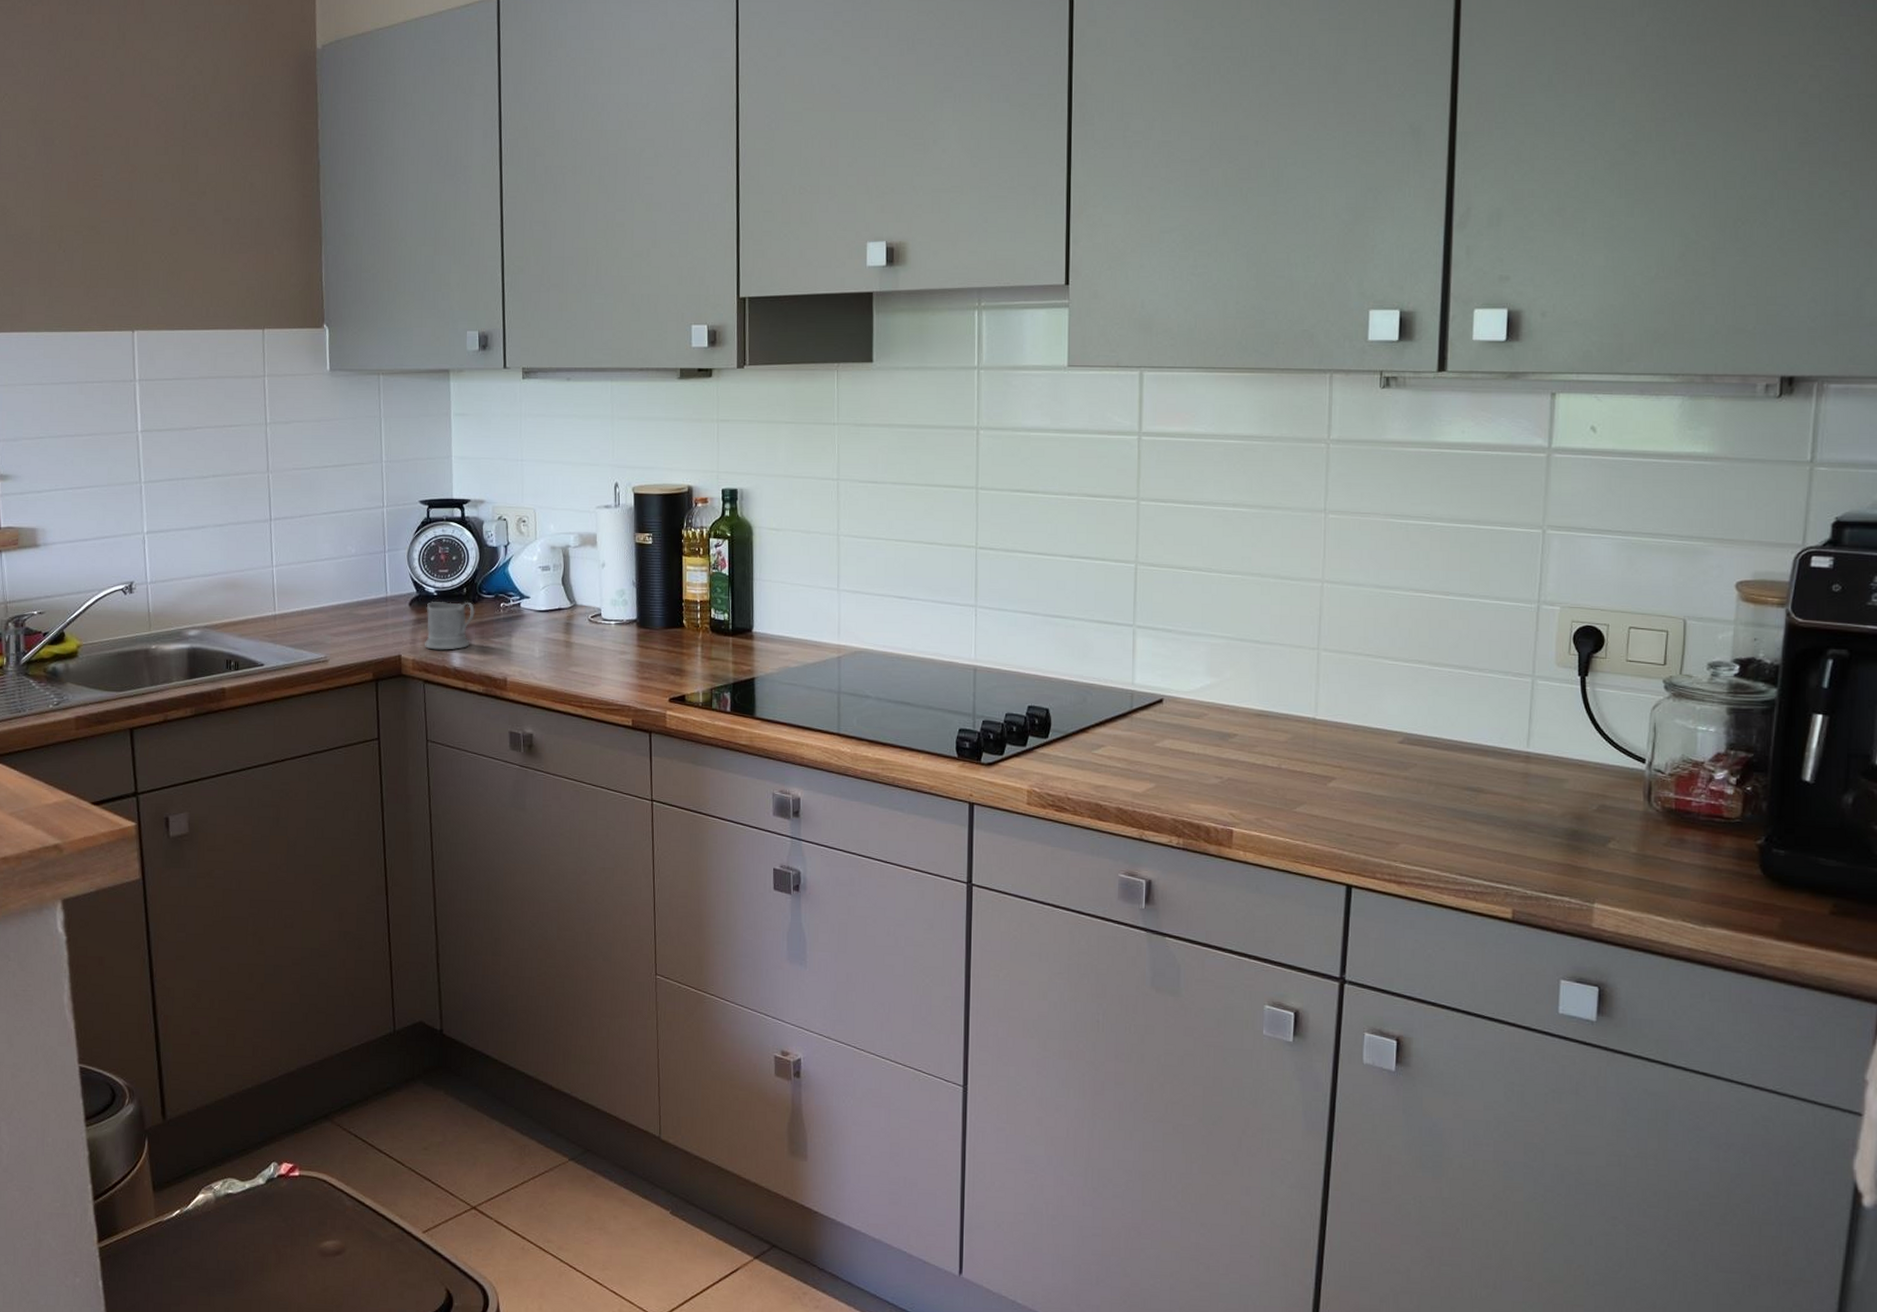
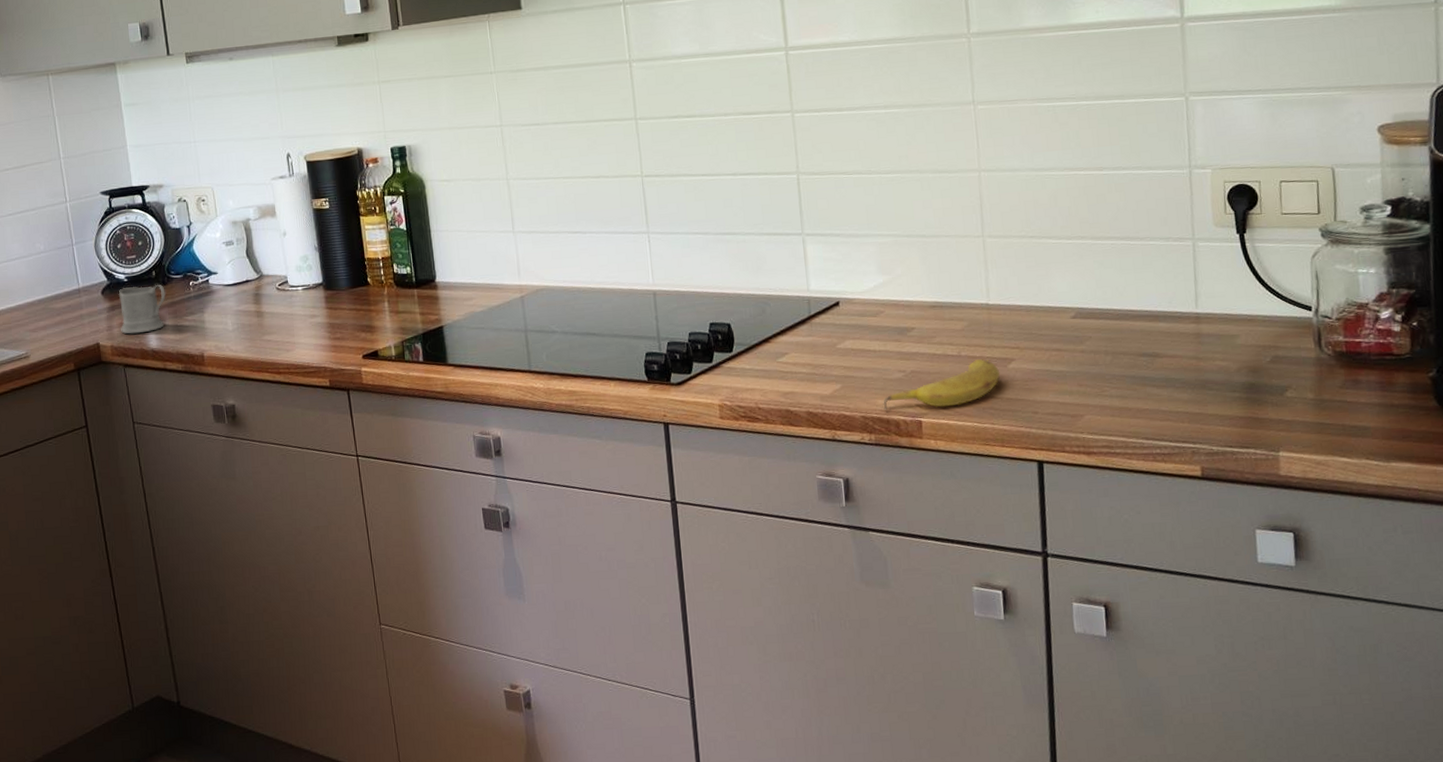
fruit: none [1195,773,1319,819] -> present [883,358,1001,411]

